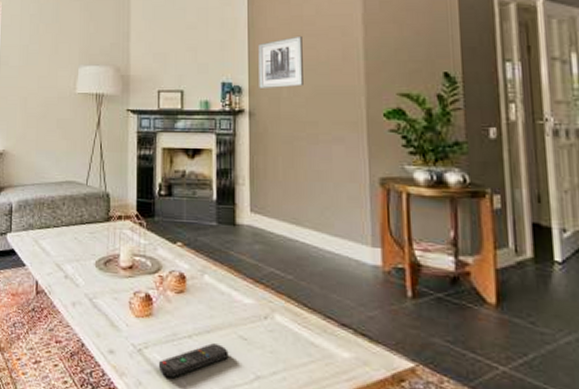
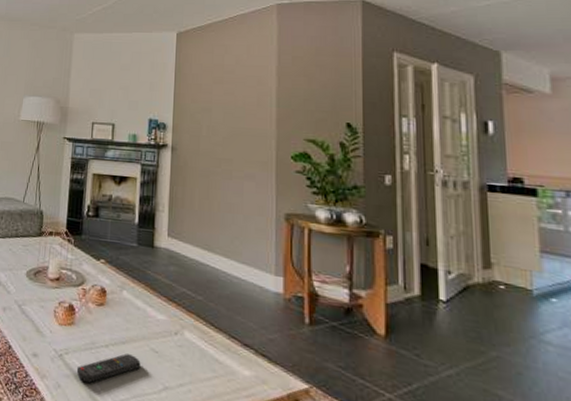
wall art: present [258,35,303,90] -> none [182,82,222,128]

